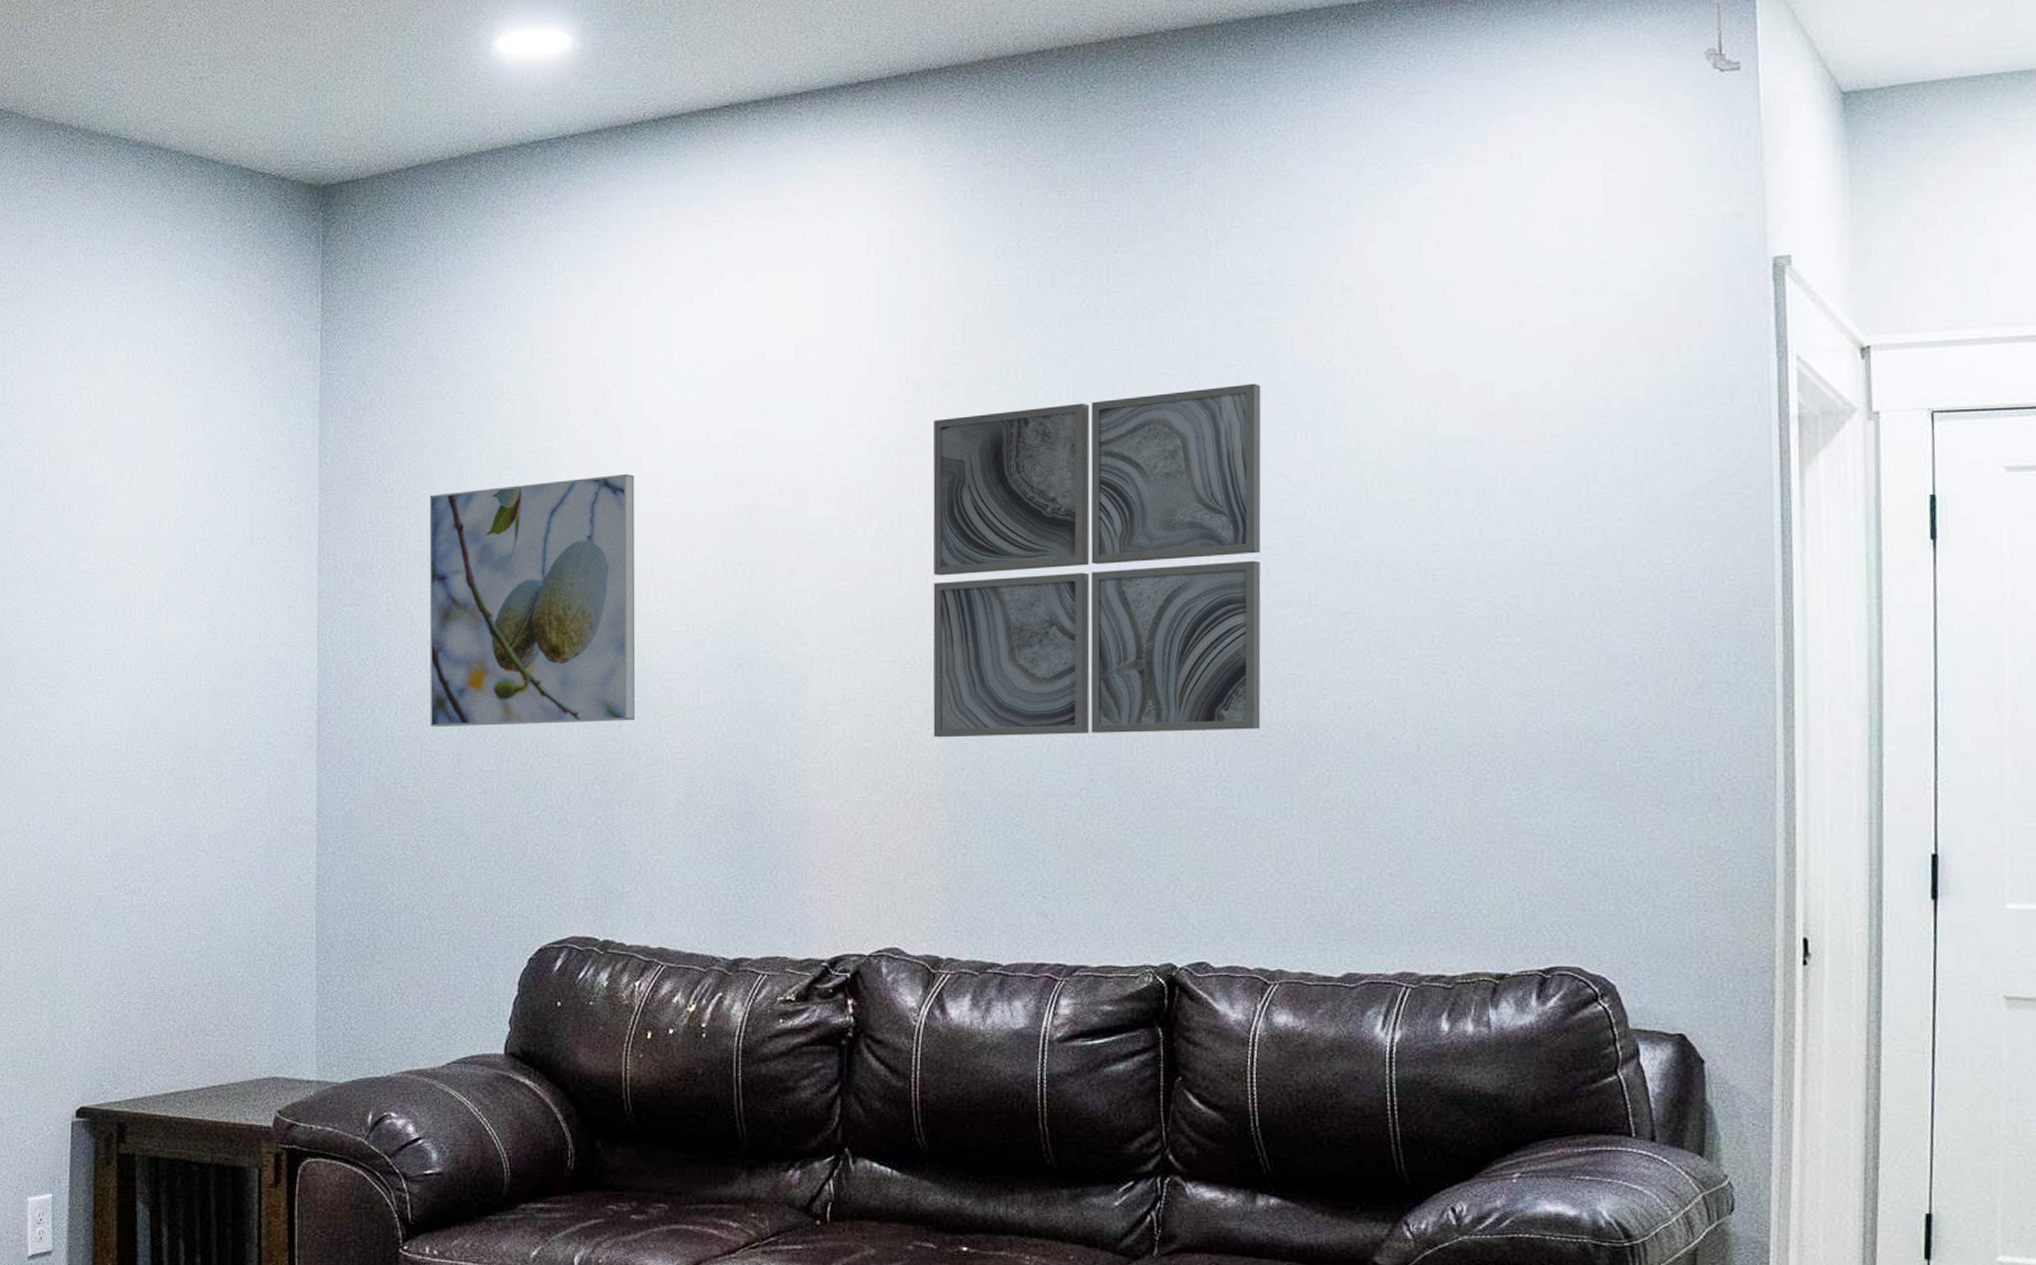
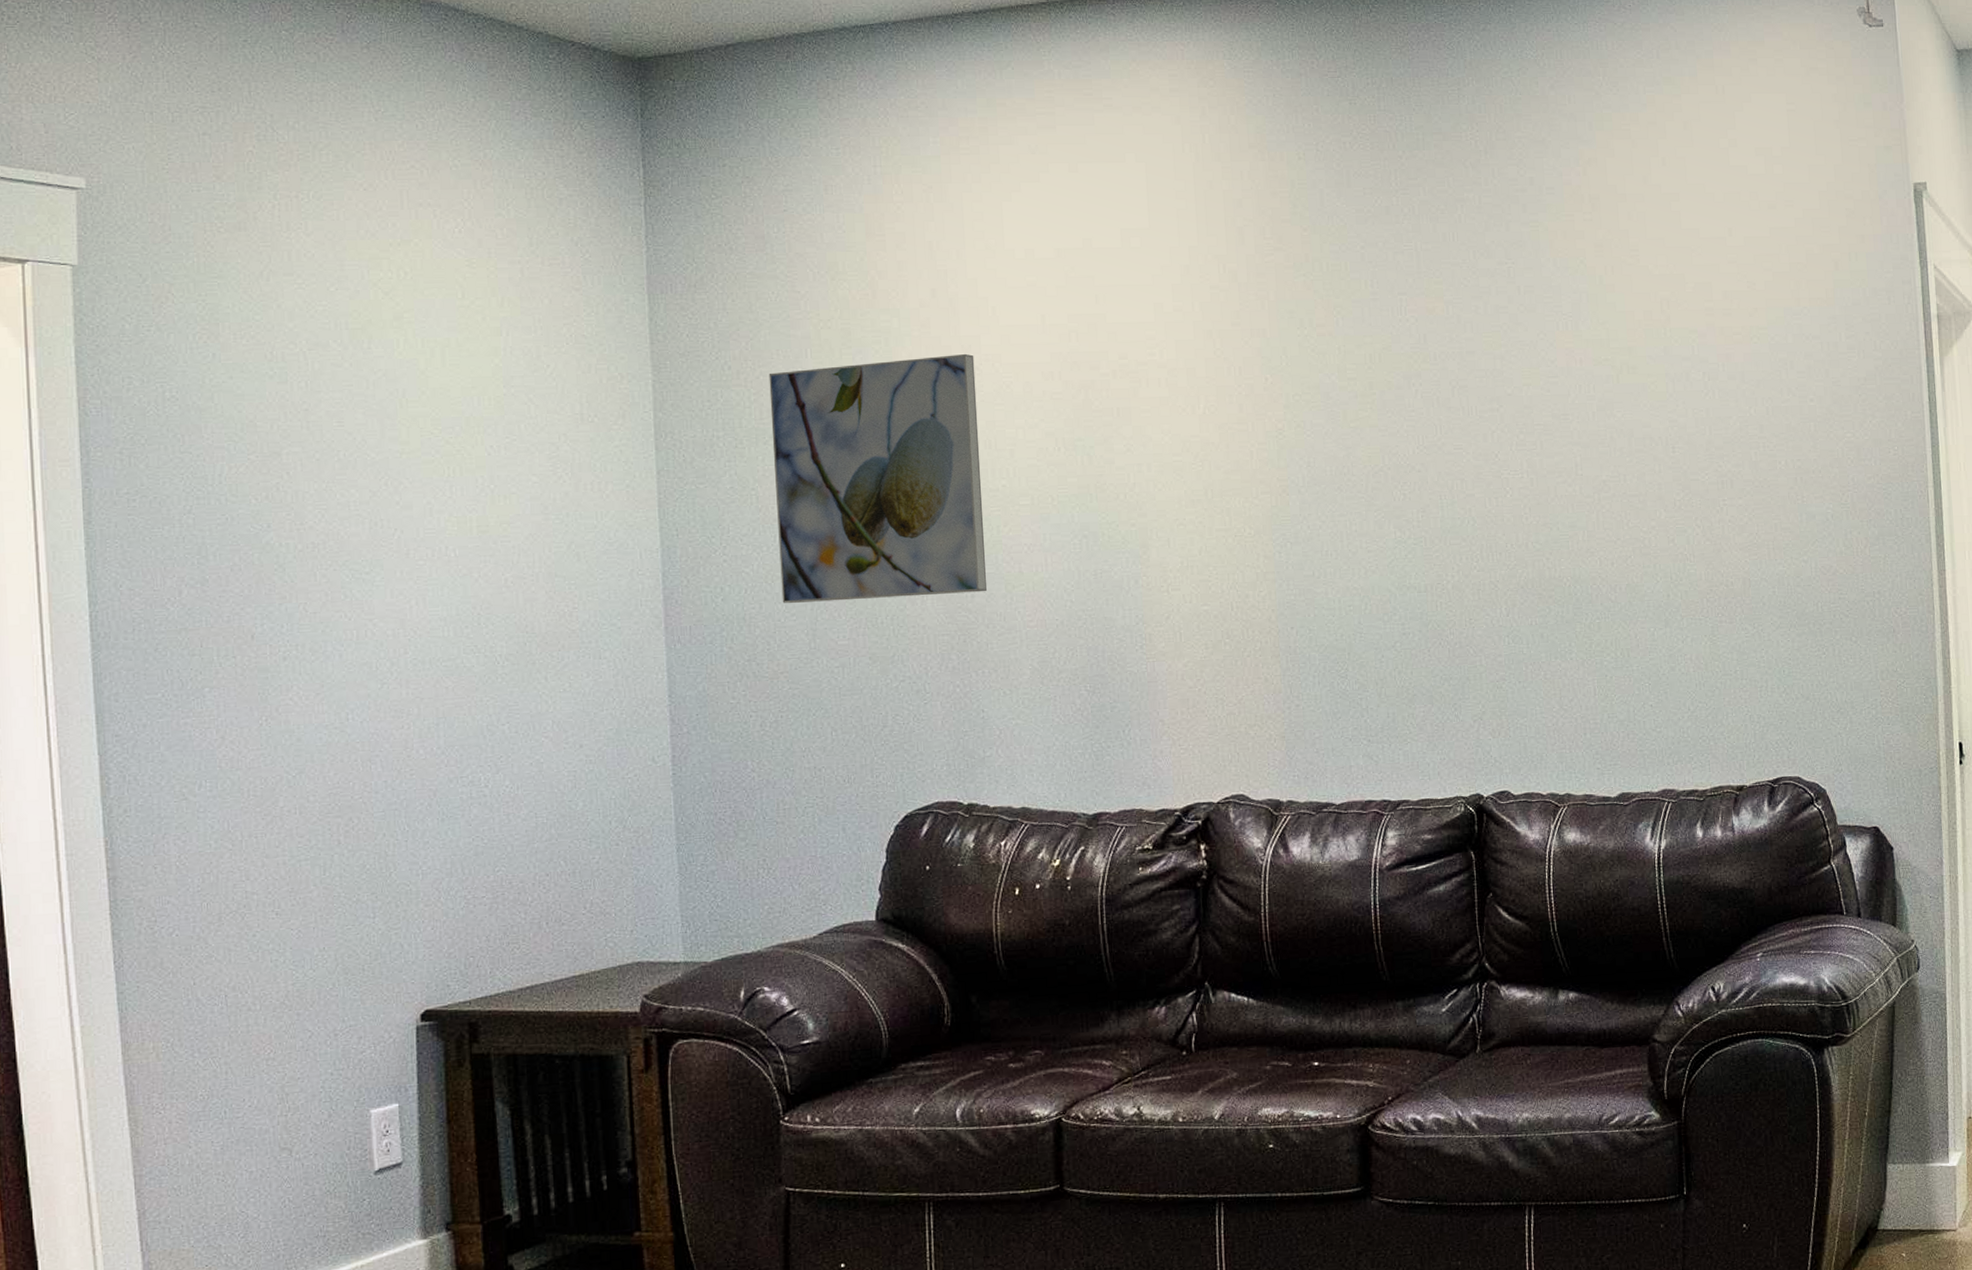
wall art: present [933,383,1262,738] -> none [1250,279,1542,600]

